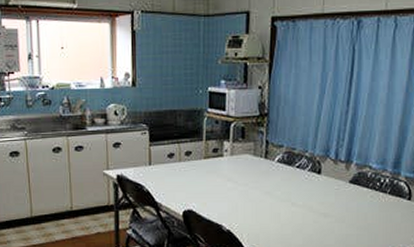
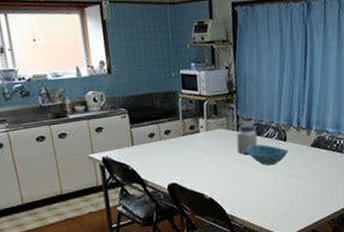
jar: none [263,152,287,185] -> present [236,124,258,154]
bowl: none [275,176,322,199] -> present [247,144,289,165]

